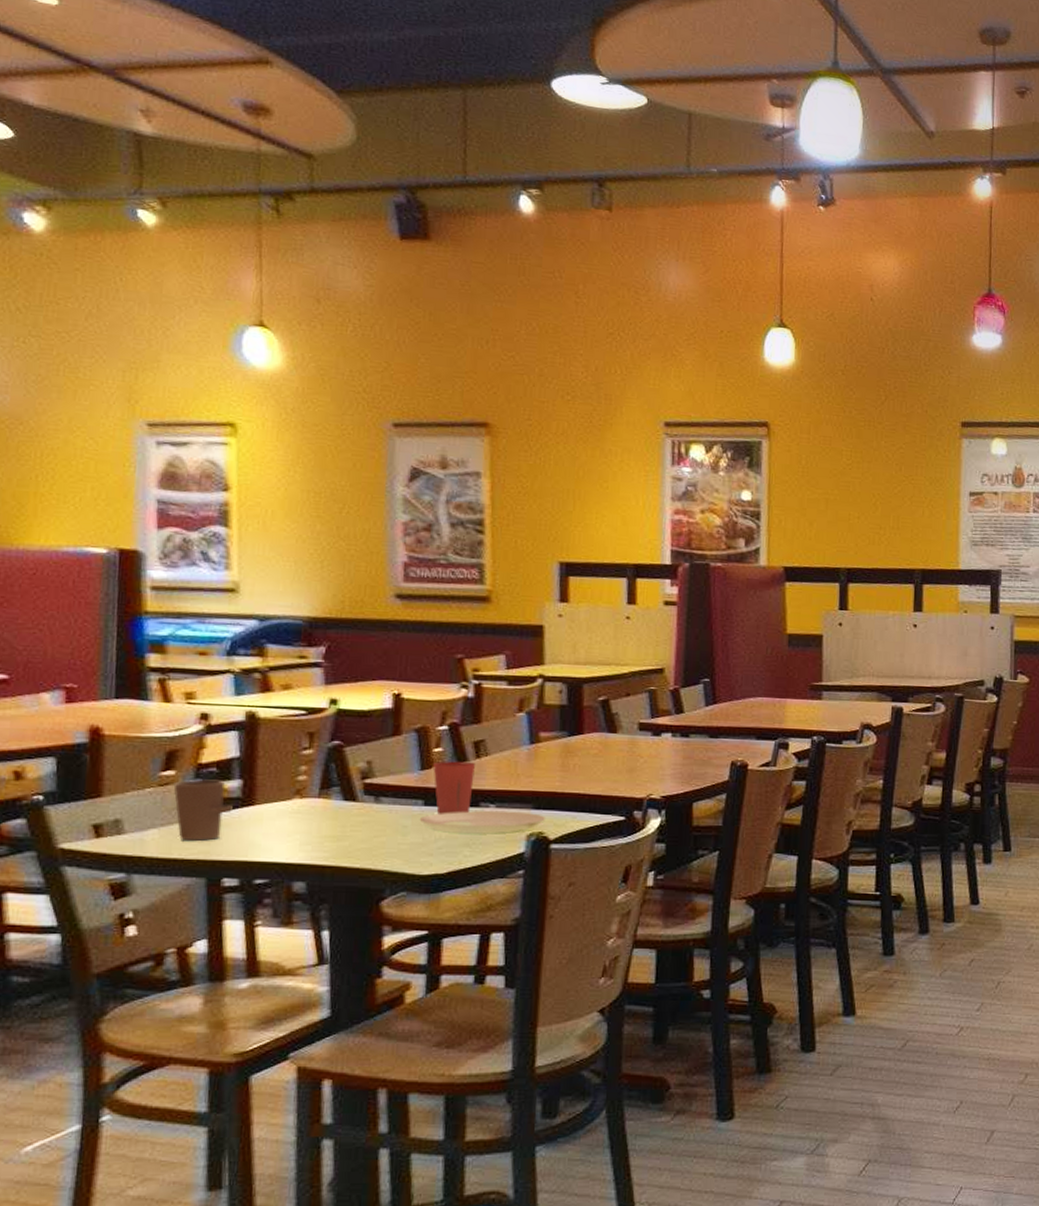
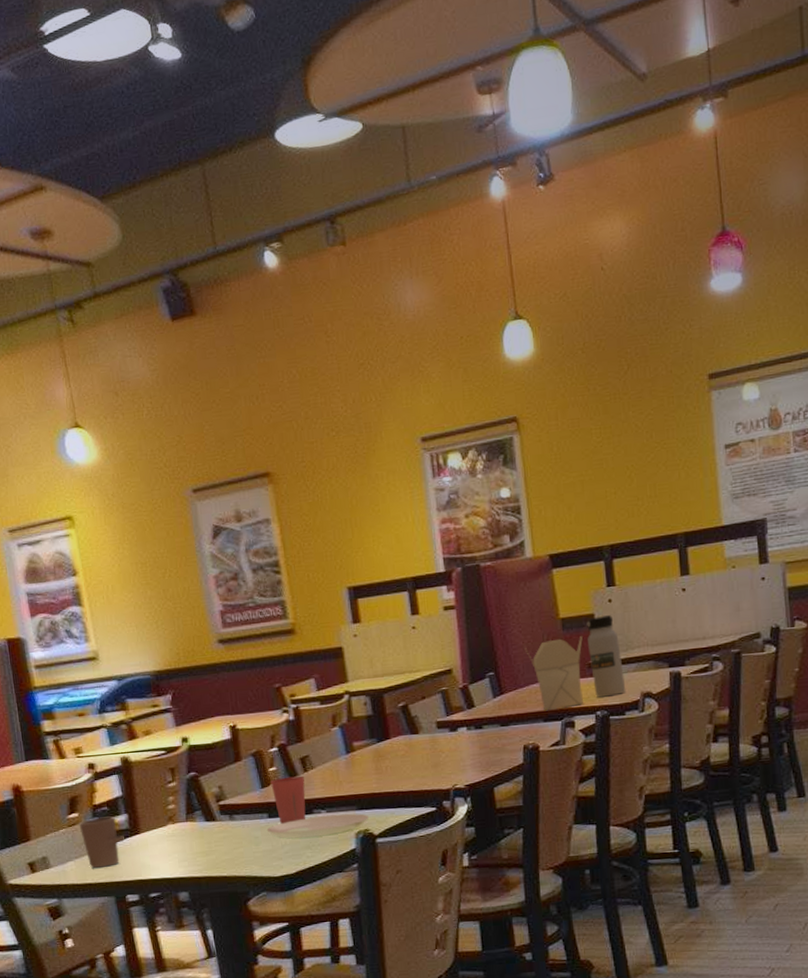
takeout container: none [745,654,808,729] -> present [524,636,583,711]
water bottle: none [812,638,846,723] -> present [587,615,626,698]

